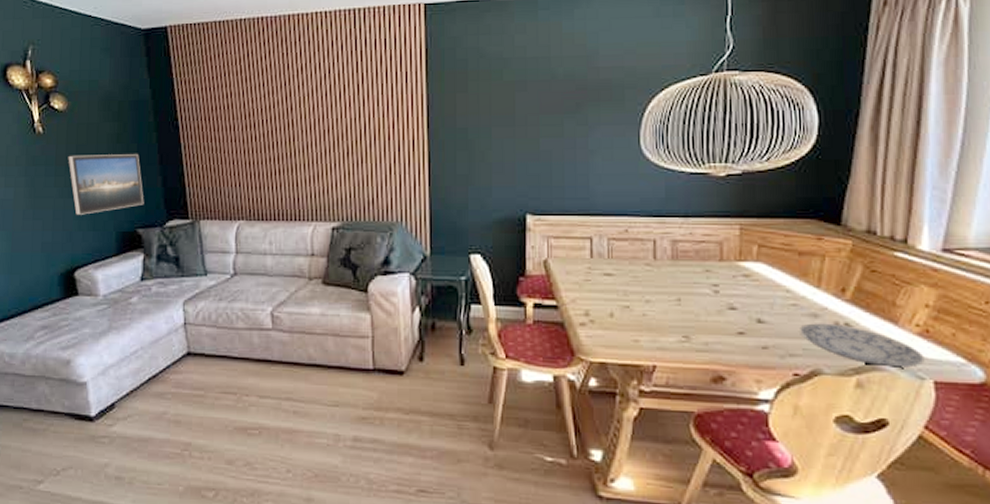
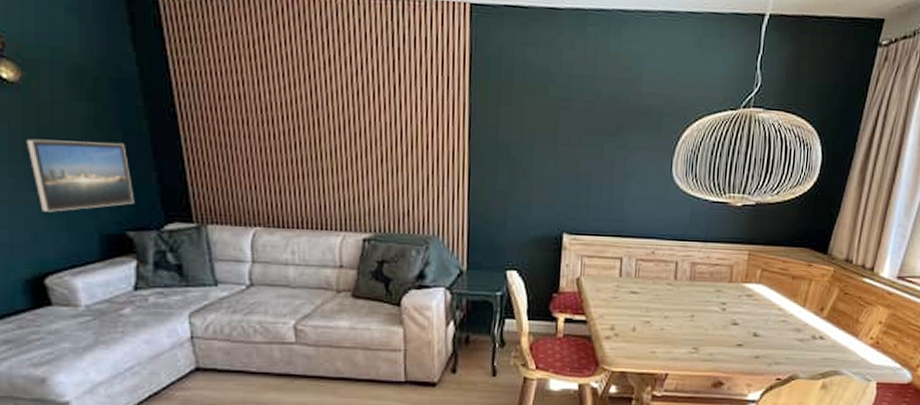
plate: present [800,323,925,368] -> none [785,336,873,372]

